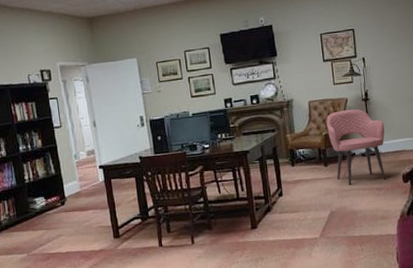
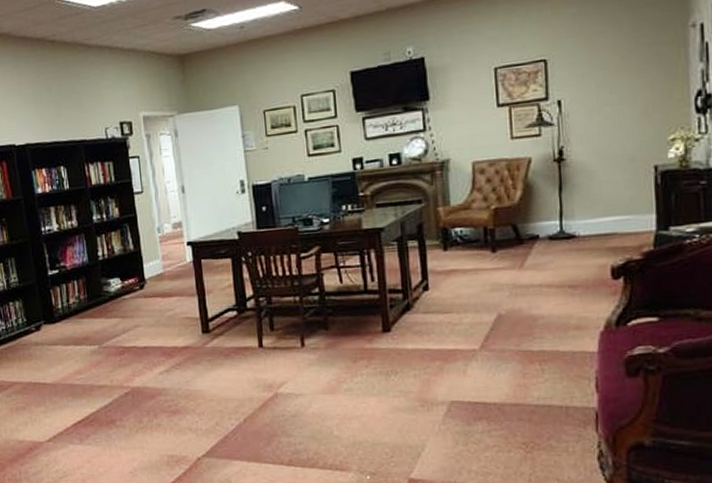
armchair: present [326,109,386,186] -> none [497,173,588,281]

